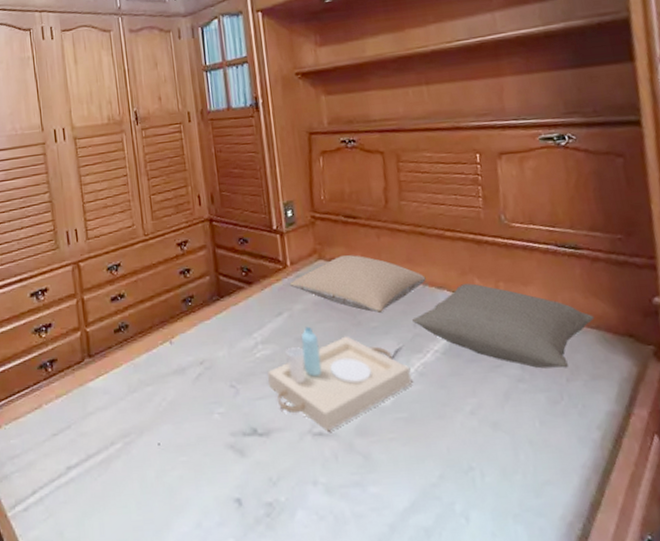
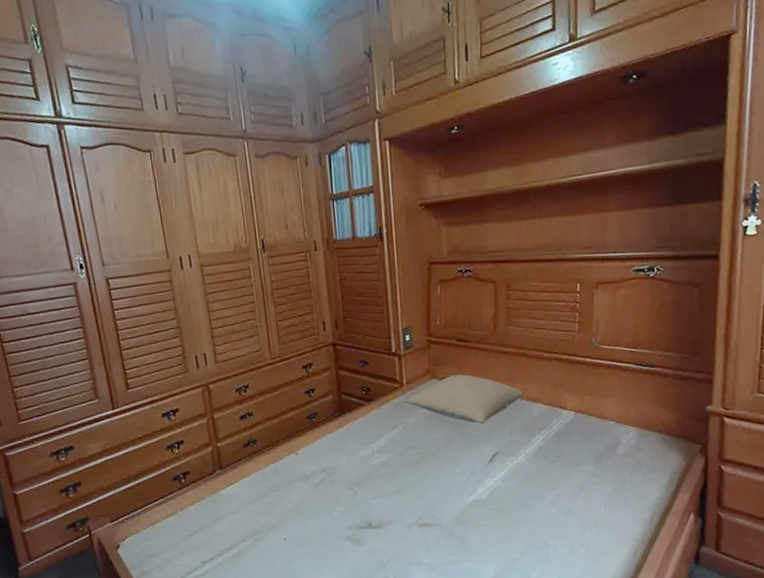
serving tray: present [267,326,413,432] -> none [382,436,505,523]
pillow: present [413,283,595,369] -> none [510,397,658,466]

